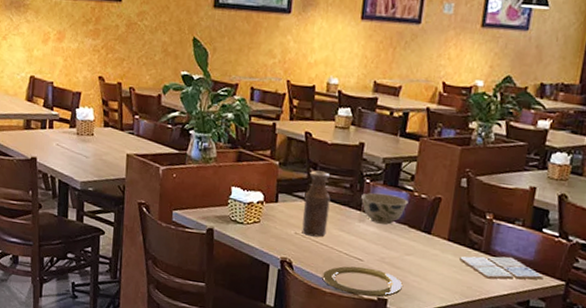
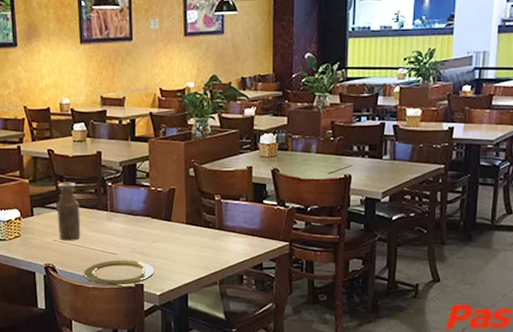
bowl: present [361,192,408,225] -> none [106,192,147,220]
drink coaster: present [458,256,544,280] -> none [198,229,270,251]

